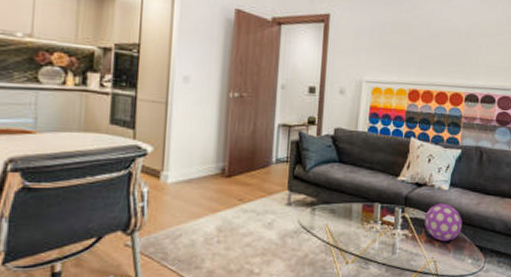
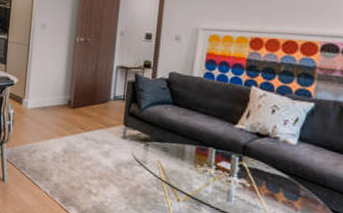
decorative ball: present [424,204,462,242] -> none [266,157,314,200]

